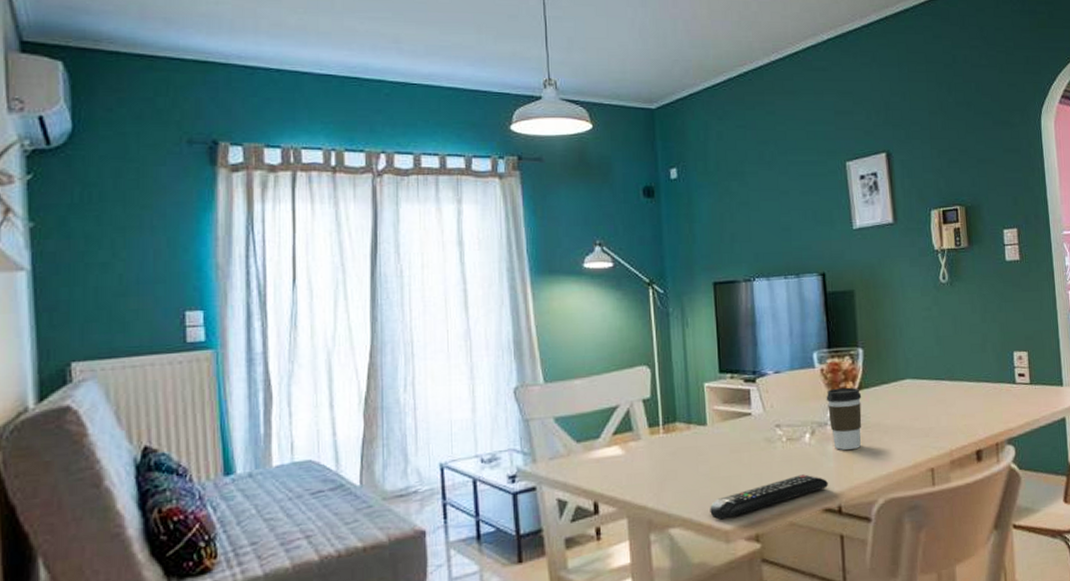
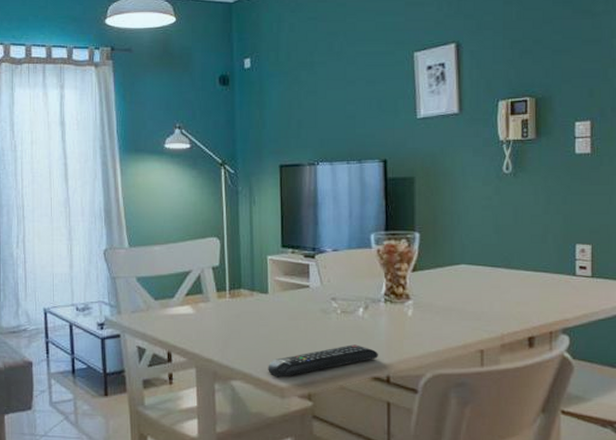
coffee cup: present [826,387,862,450] -> none [381,268,416,325]

